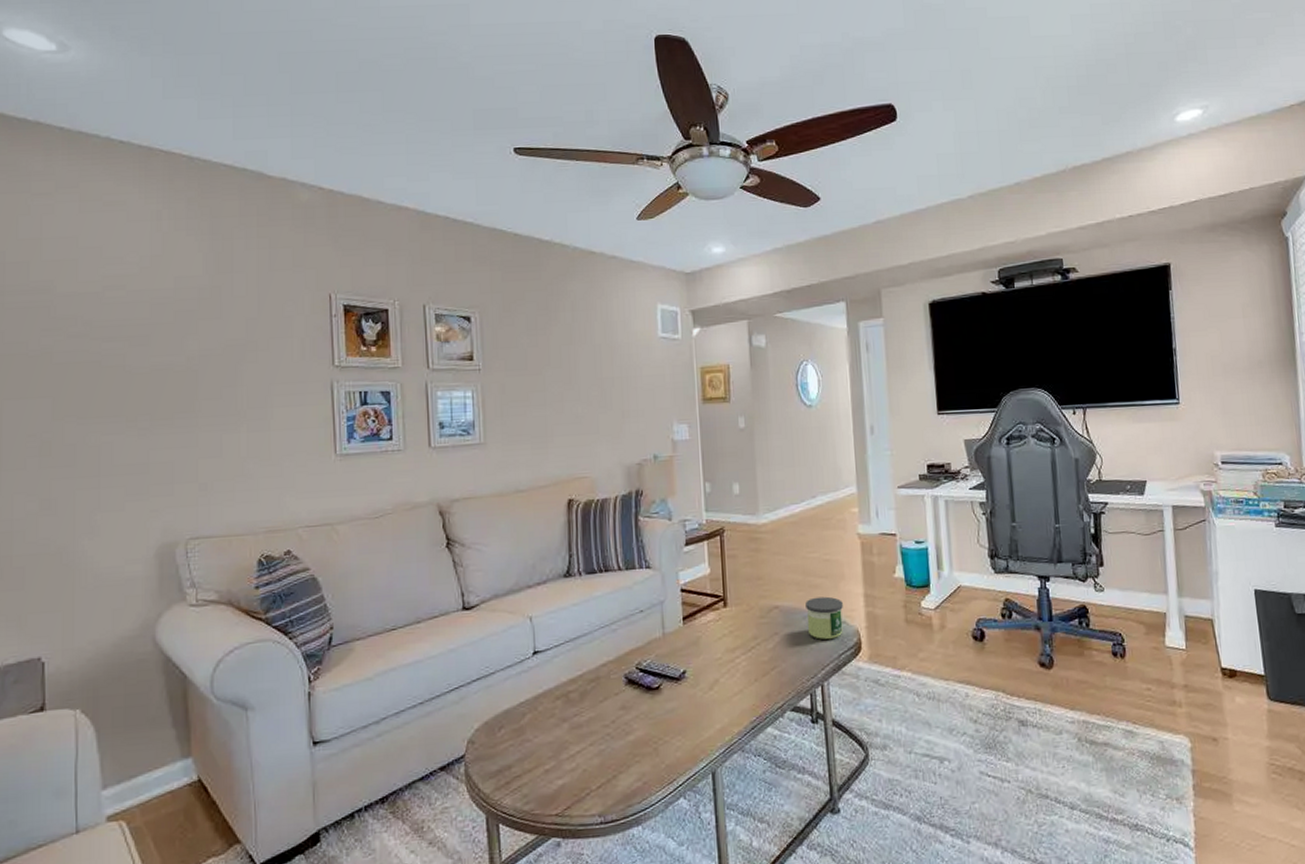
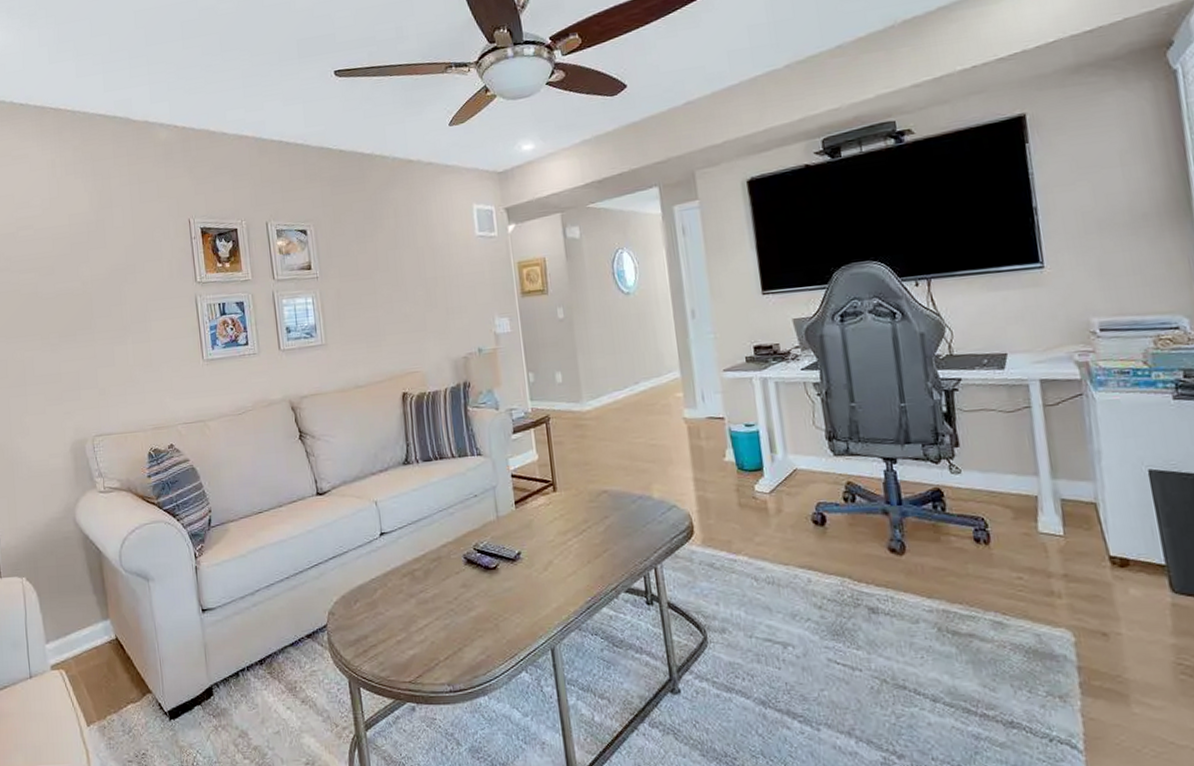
candle: present [805,596,843,639] -> none [634,481,674,523]

